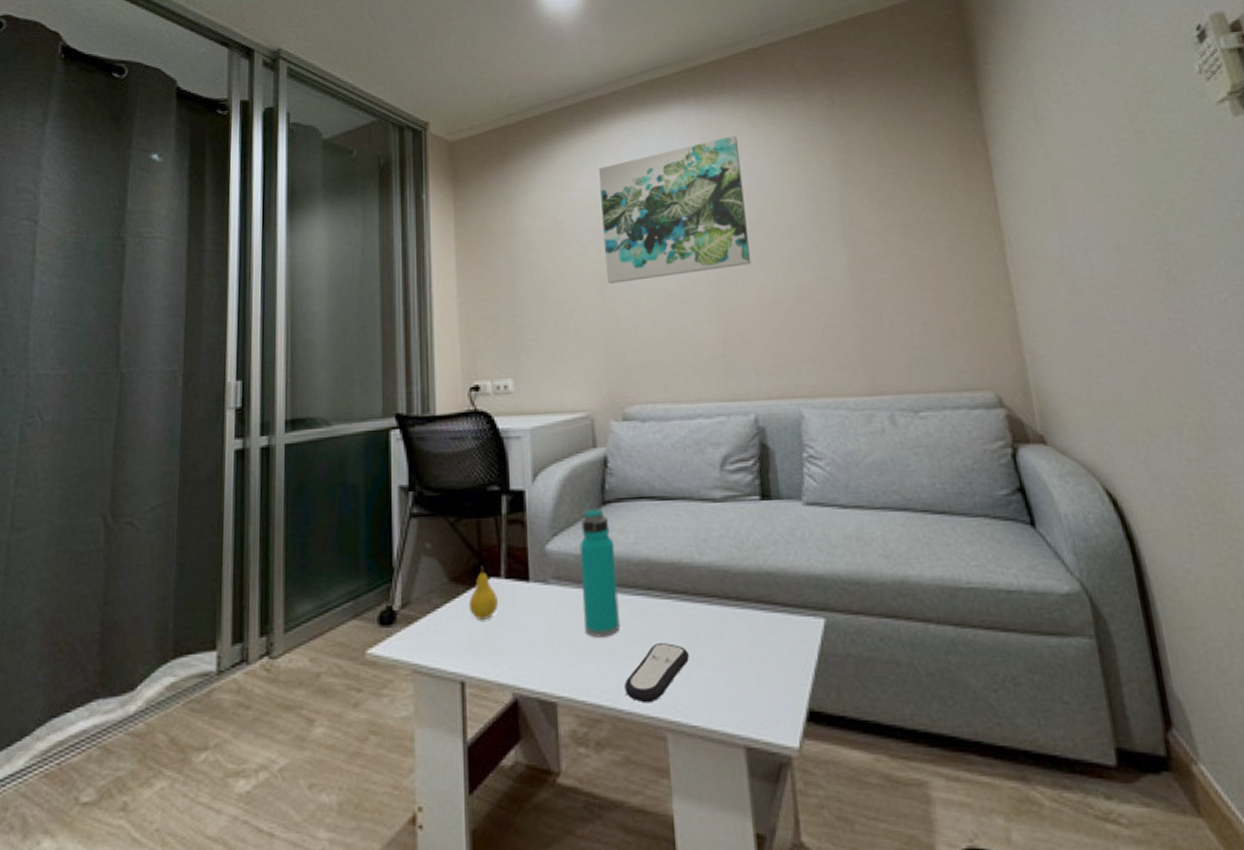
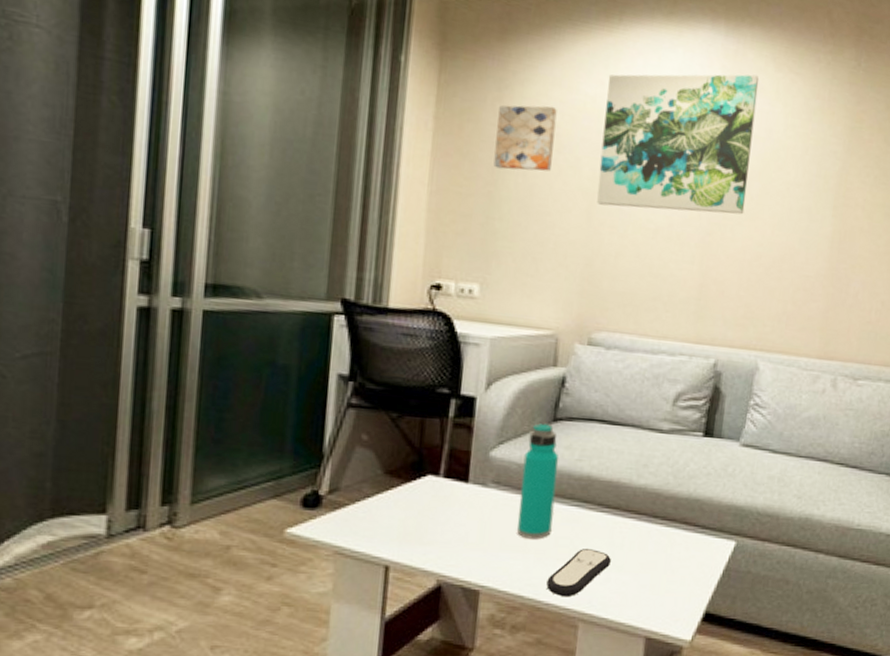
fruit: present [468,566,498,620] -> none [401,463,434,513]
wall art: none [508,206,561,271] -> present [493,105,557,172]

